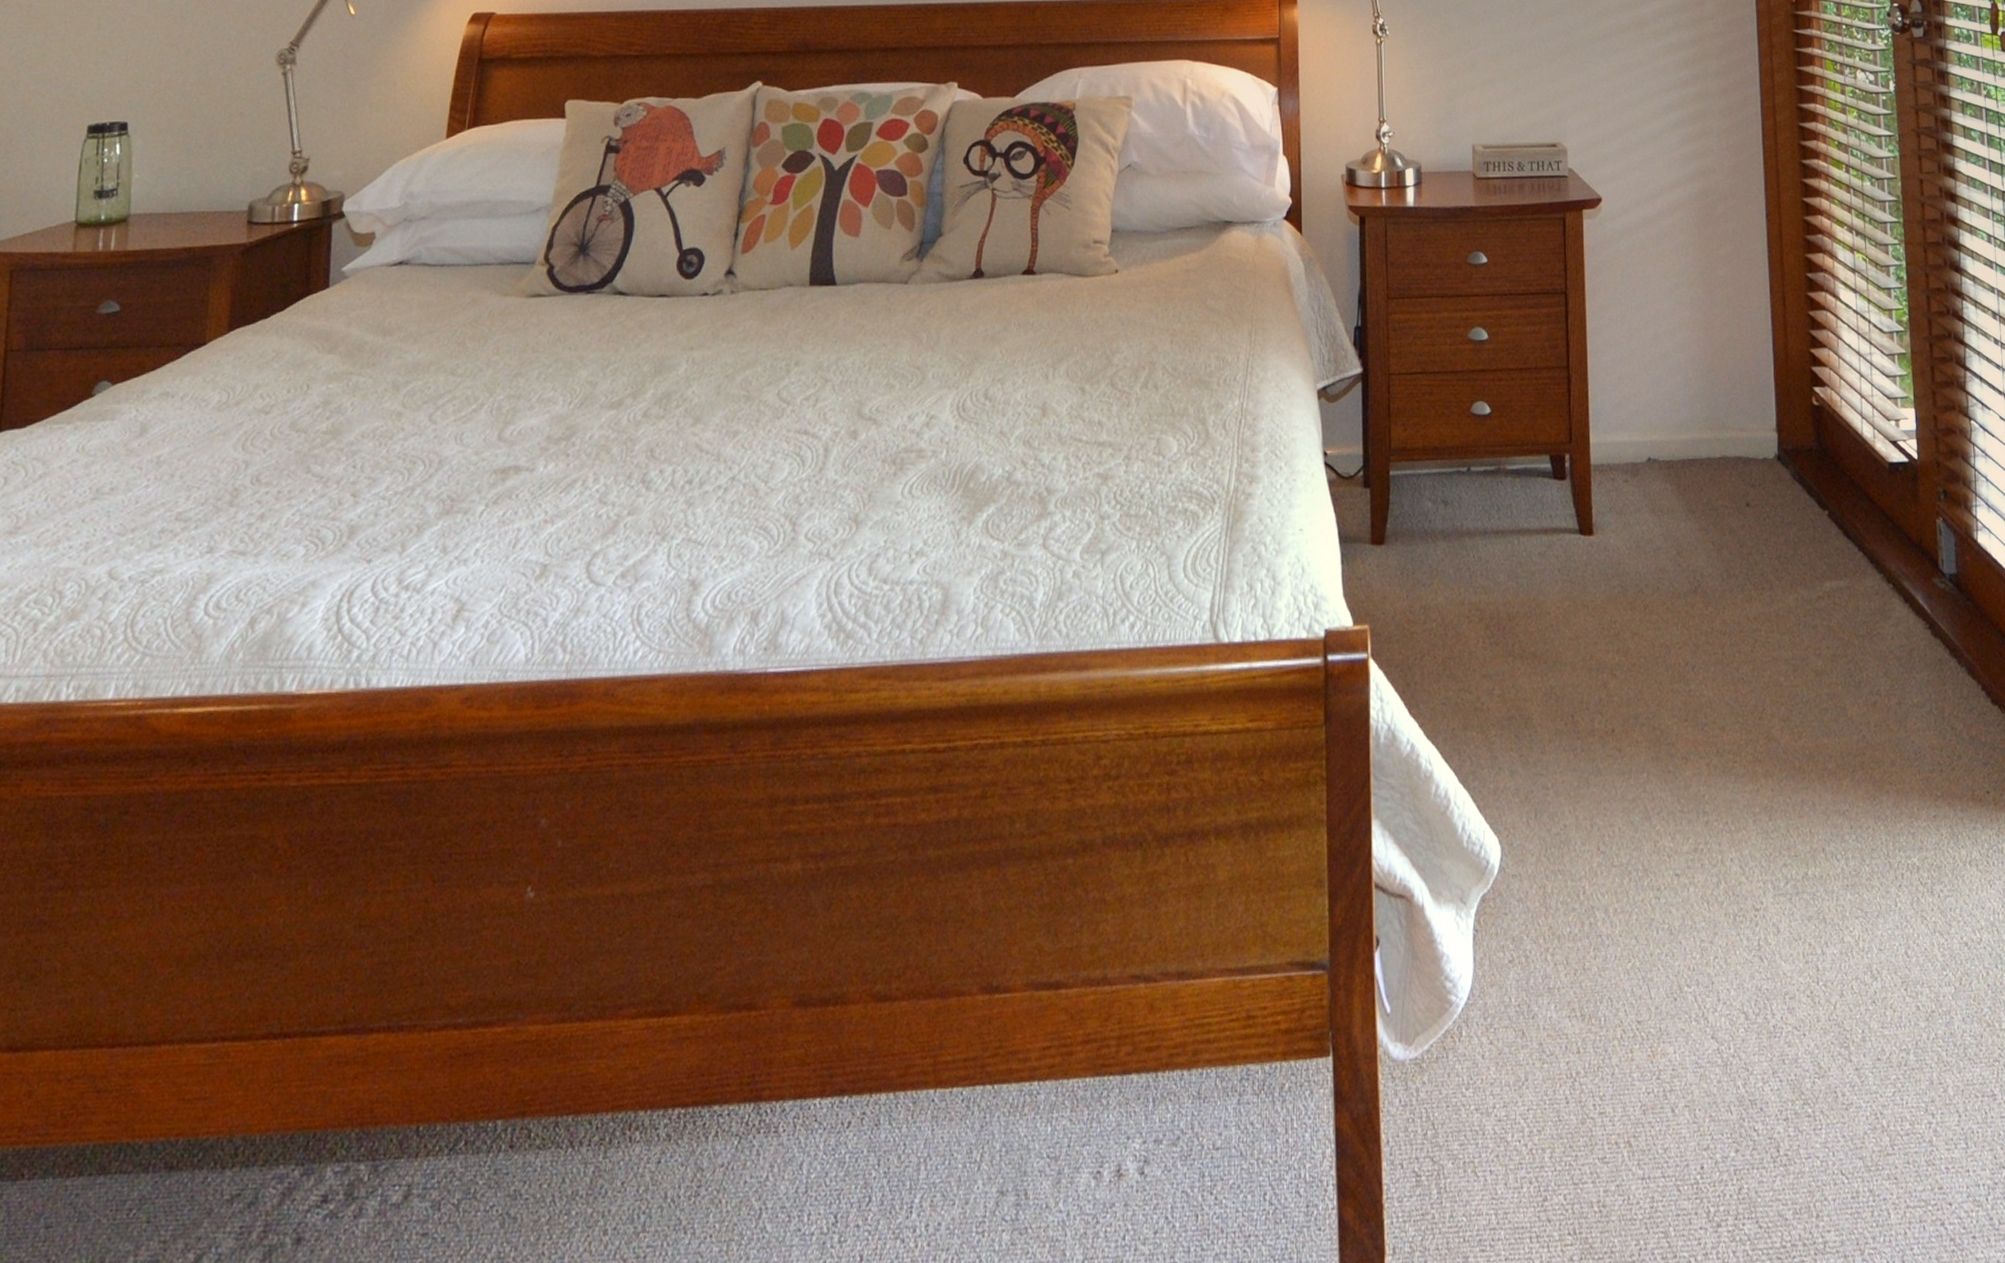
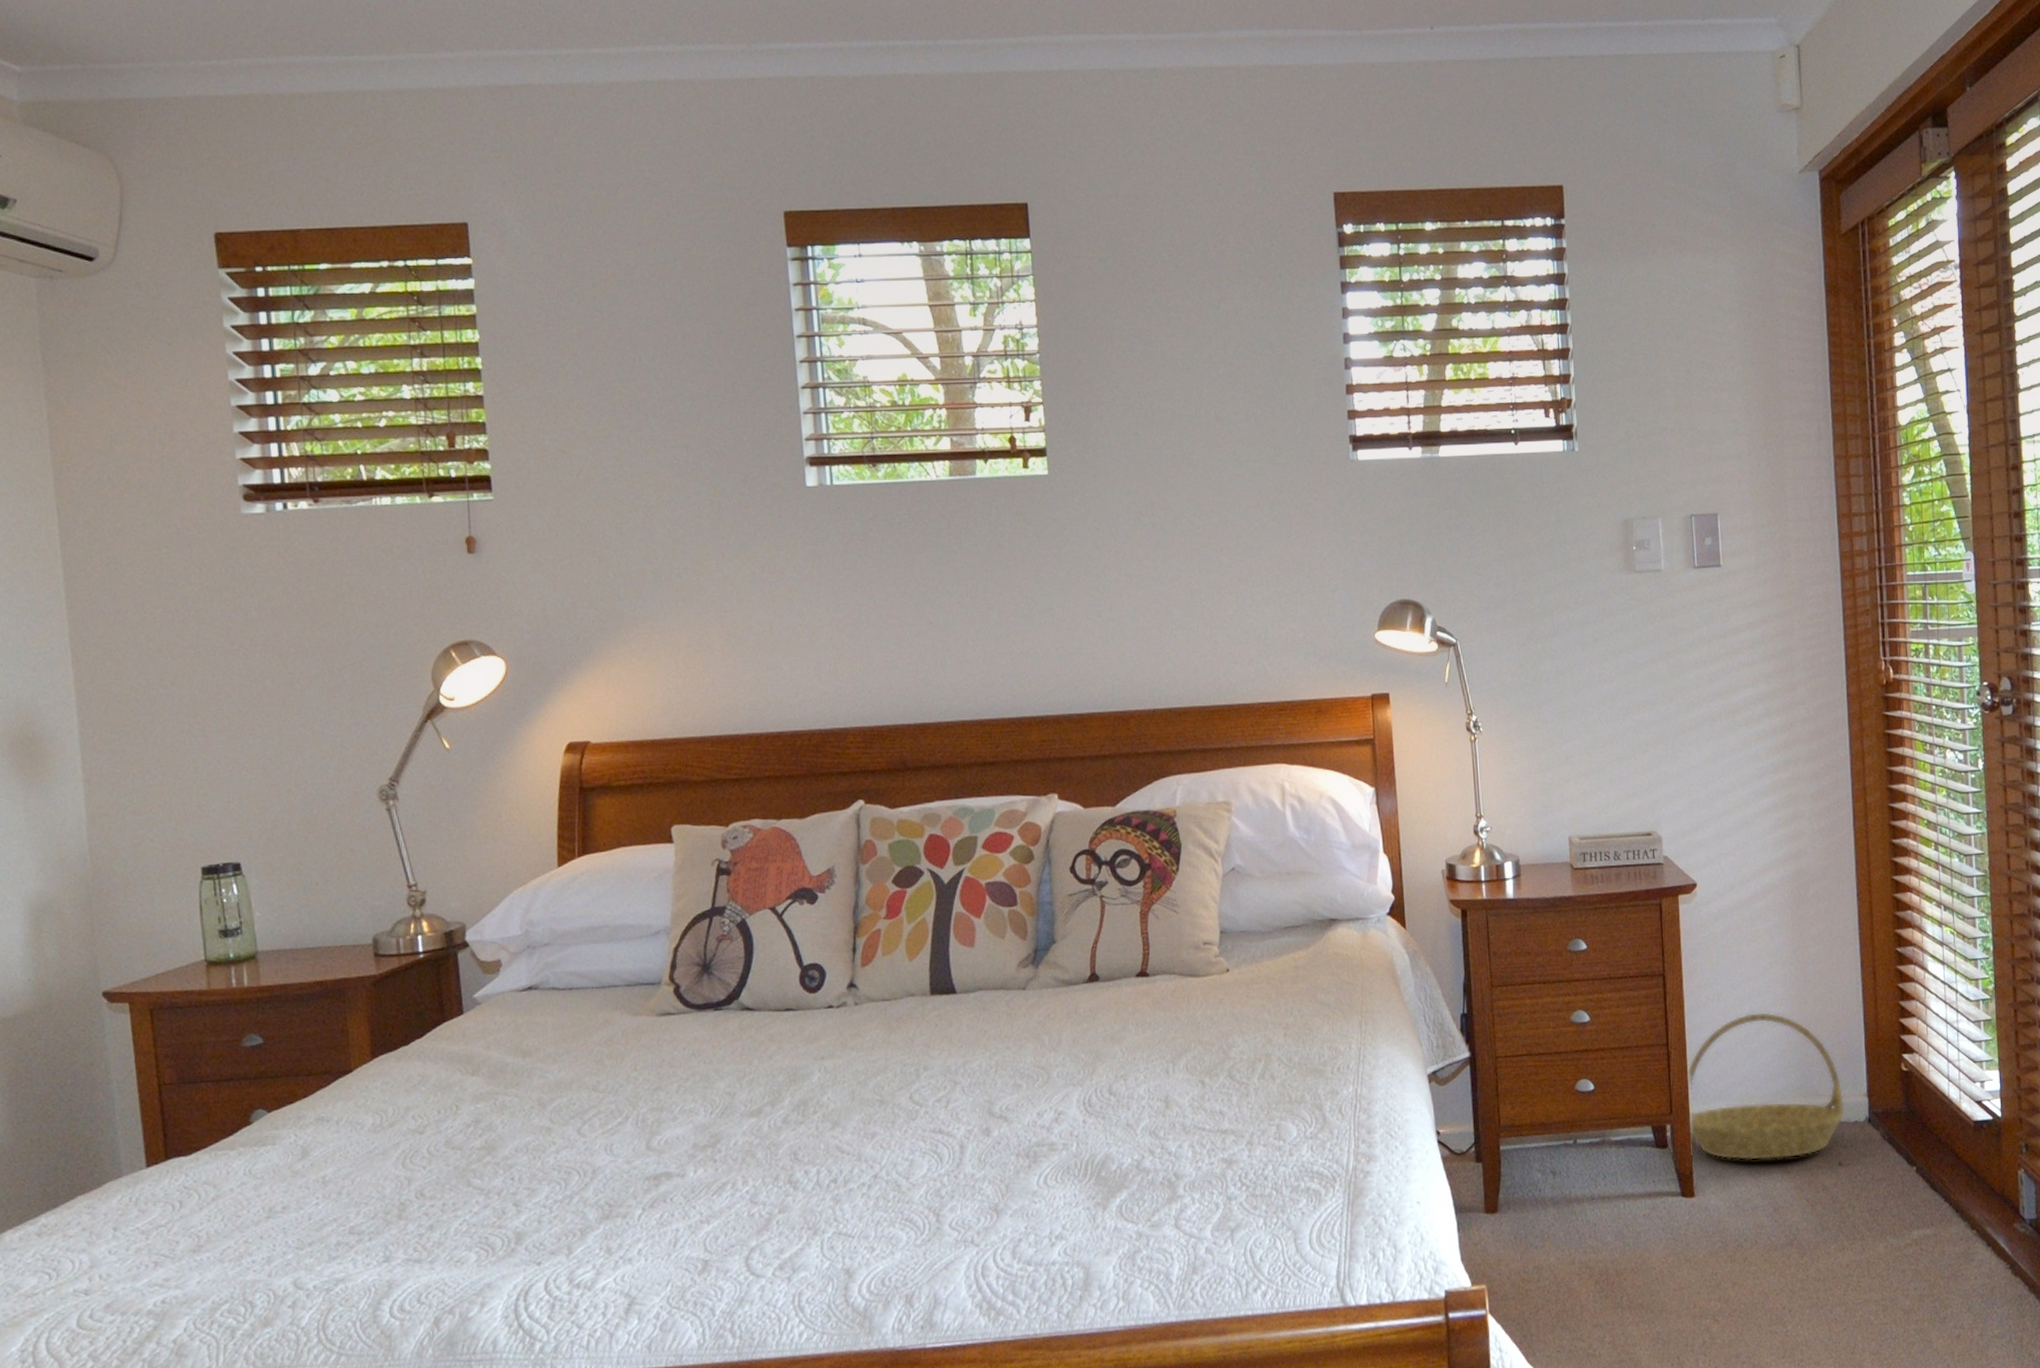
basket: none [1587,336,1754,498] -> present [1686,1011,1846,1161]

